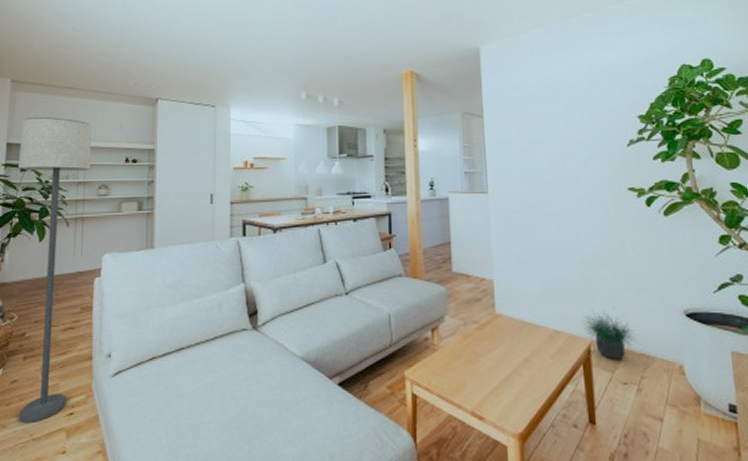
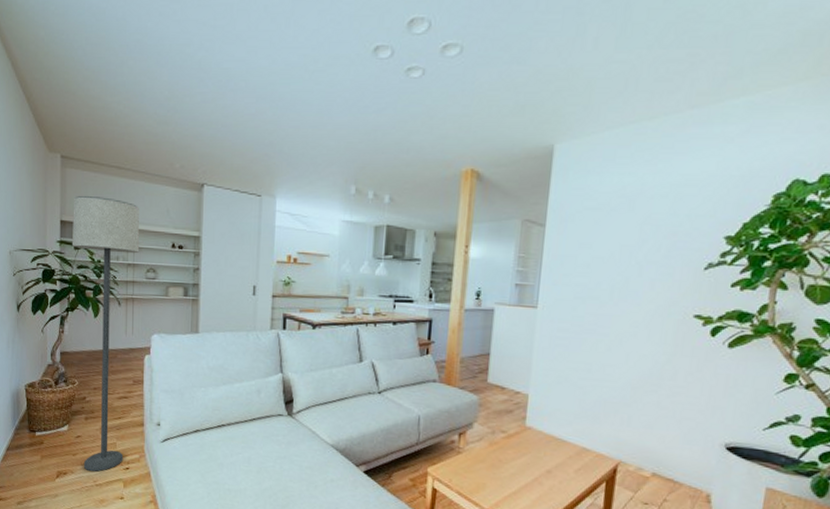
potted plant: present [583,308,635,360] -> none [613,434,667,482]

